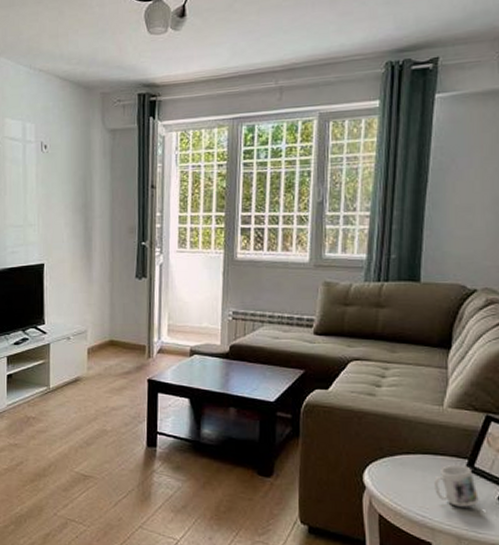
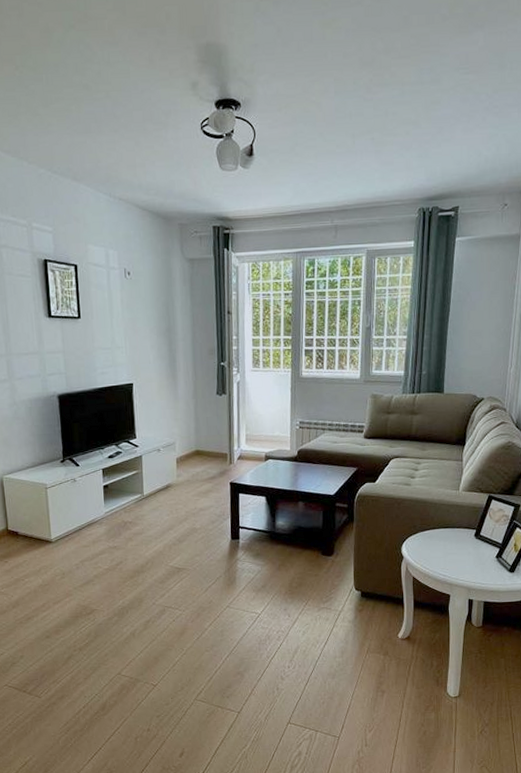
mug: present [434,465,479,507] -> none [452,535,483,566]

